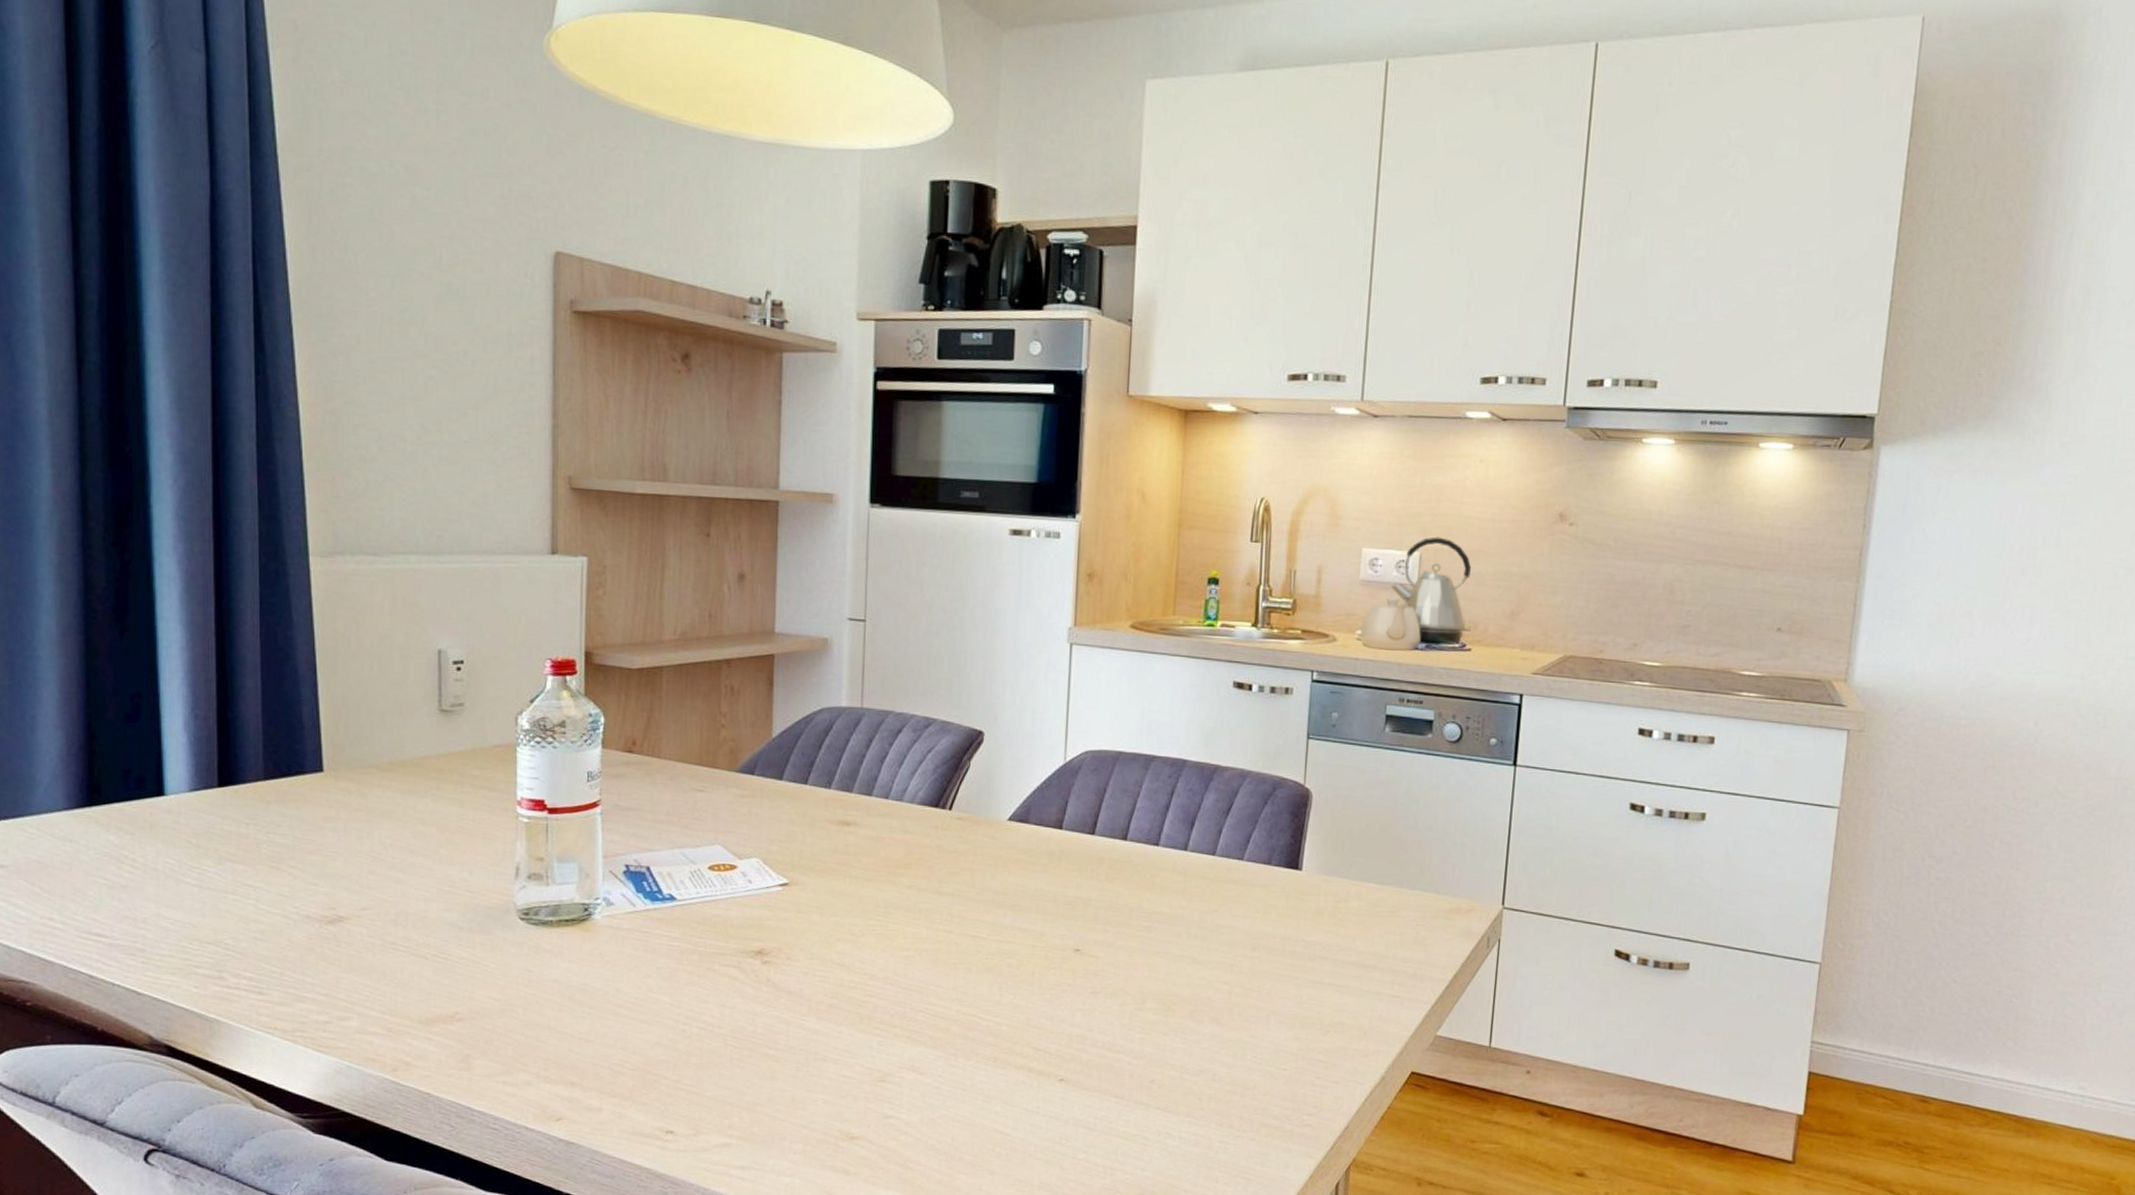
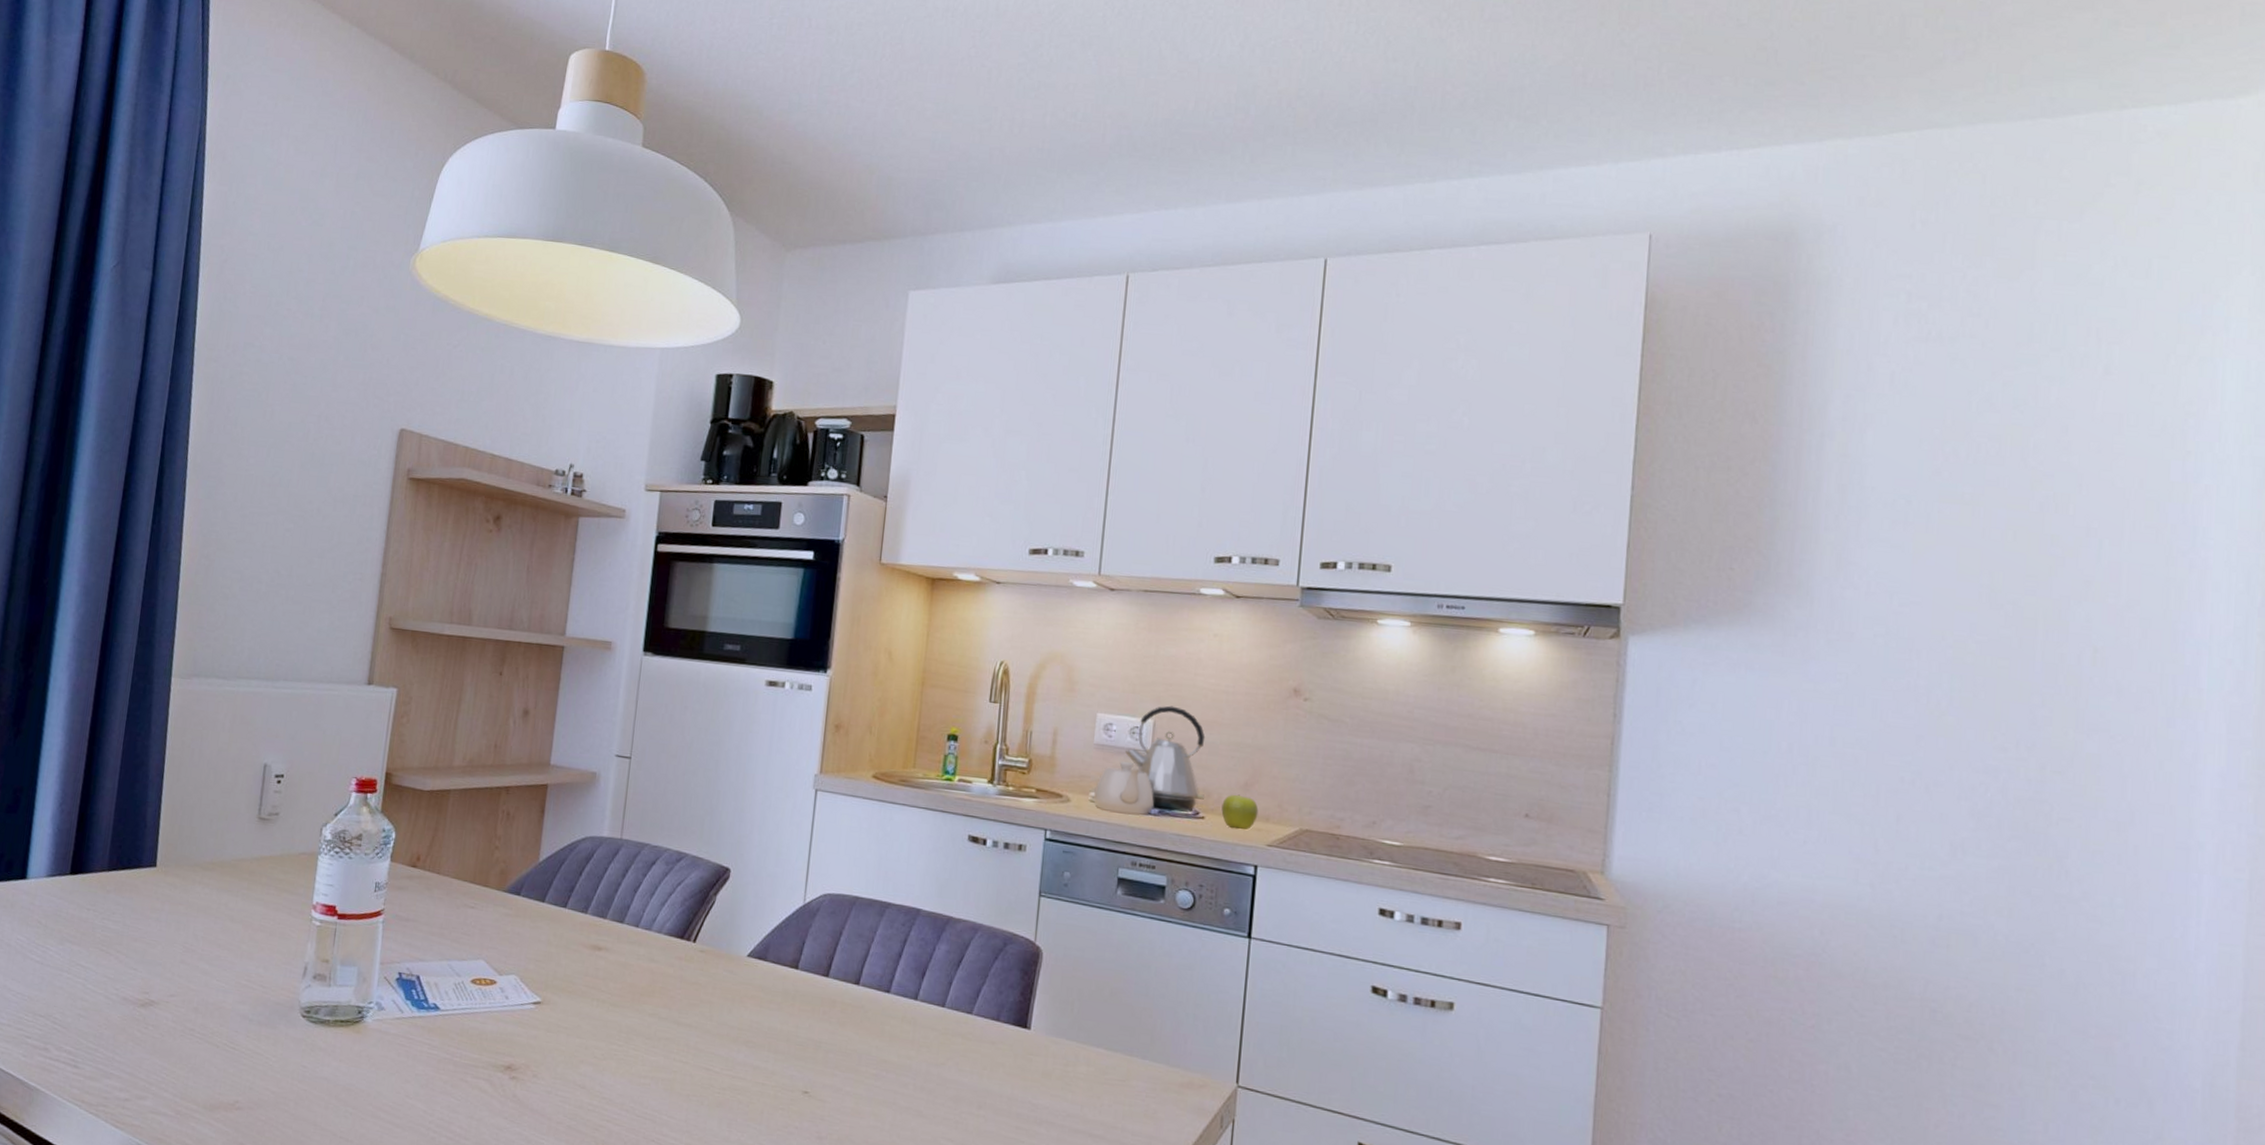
fruit: none [1488,624,1524,660] -> present [1221,794,1259,831]

